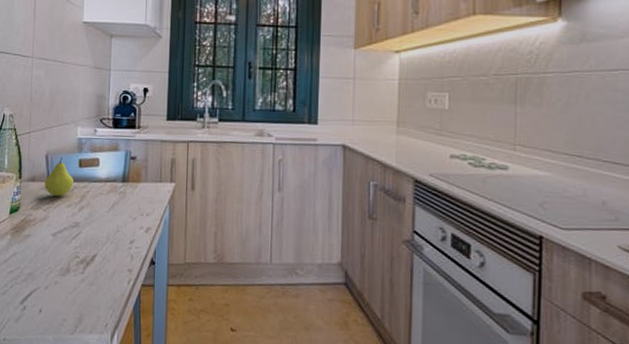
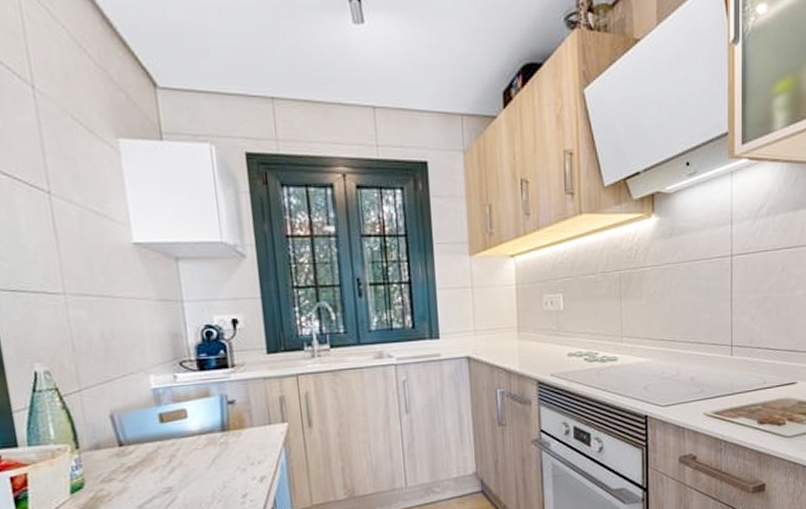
fruit: present [44,157,74,197] -> none [114,415,157,462]

